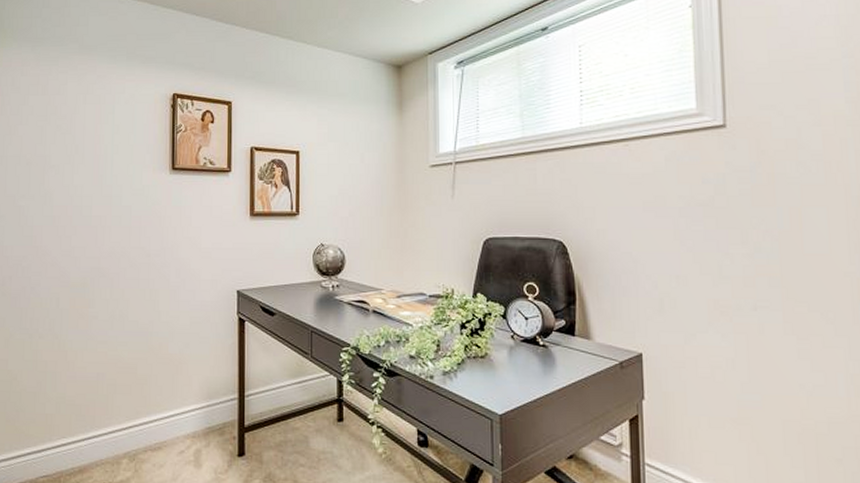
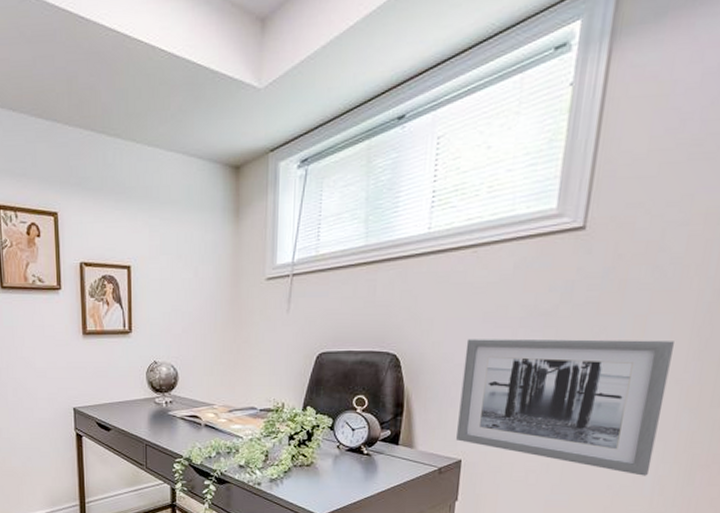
wall art: none [630,228,840,374] -> present [456,338,674,476]

